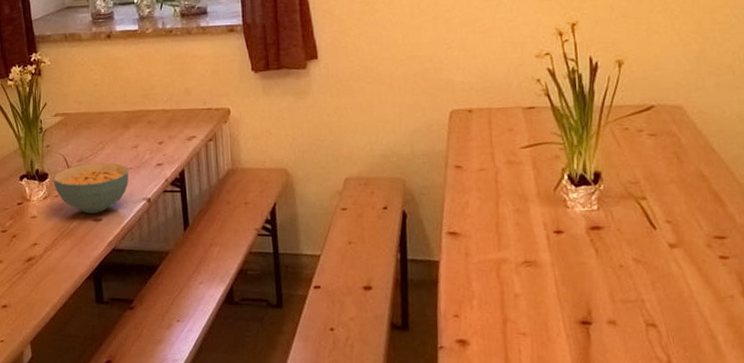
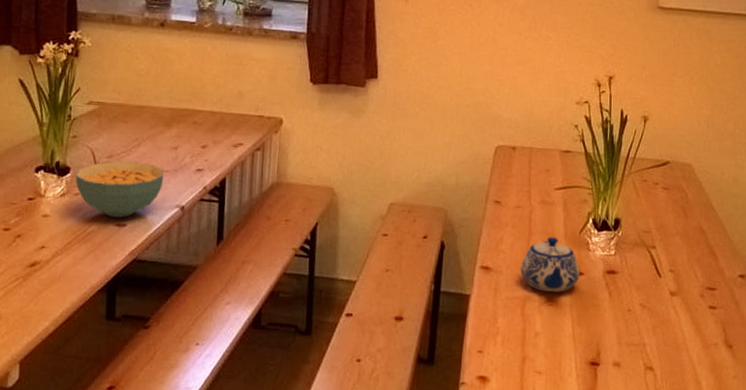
teapot: none [490,196,559,253] -> present [520,236,580,293]

